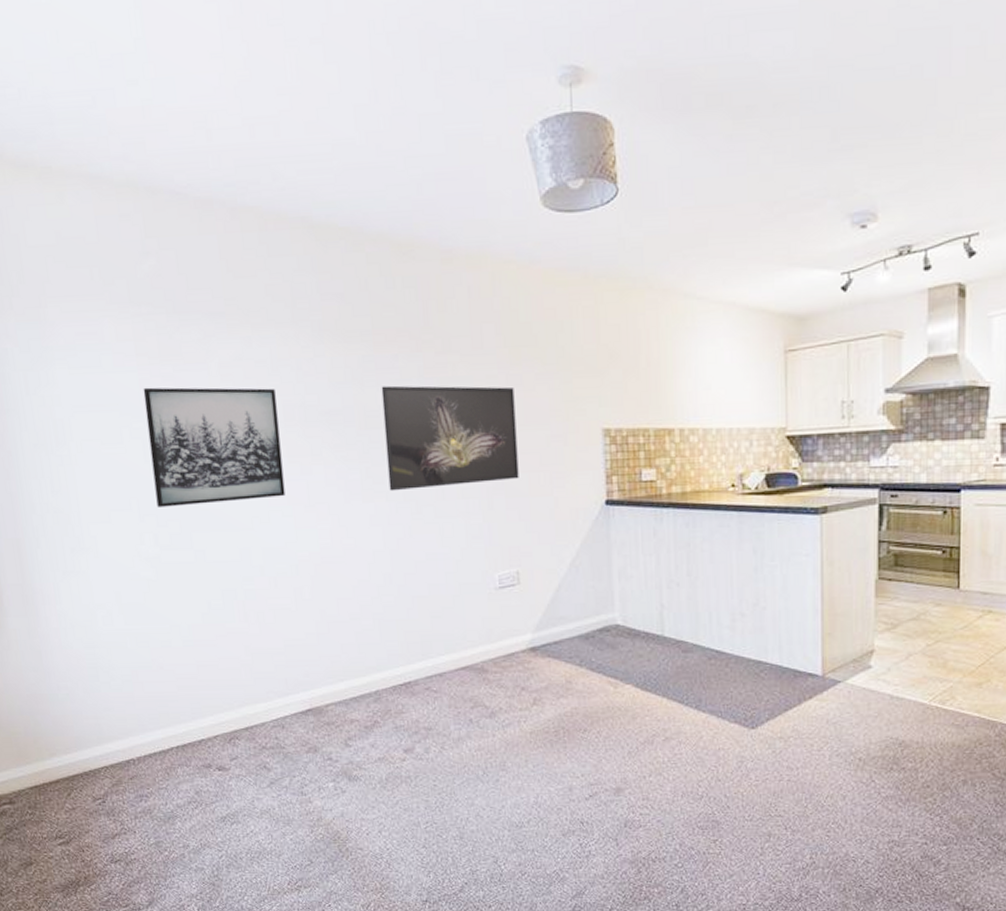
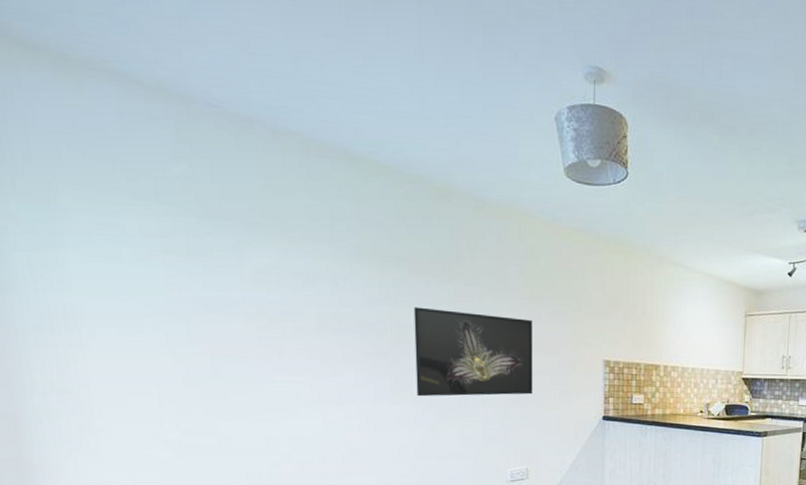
wall art: present [143,387,285,507] -> none [168,282,316,396]

